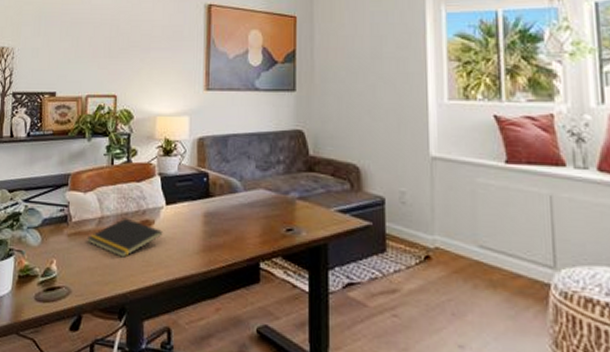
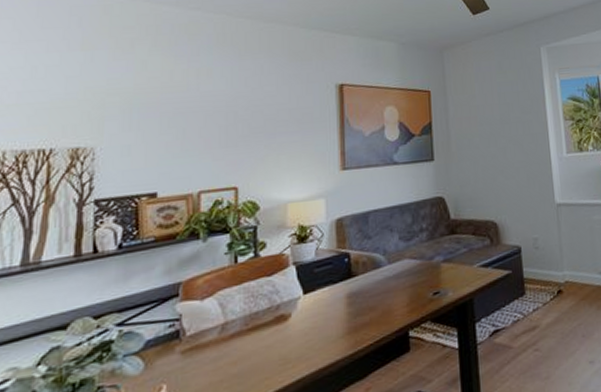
notepad: present [87,218,163,258] -> none [208,317,301,362]

